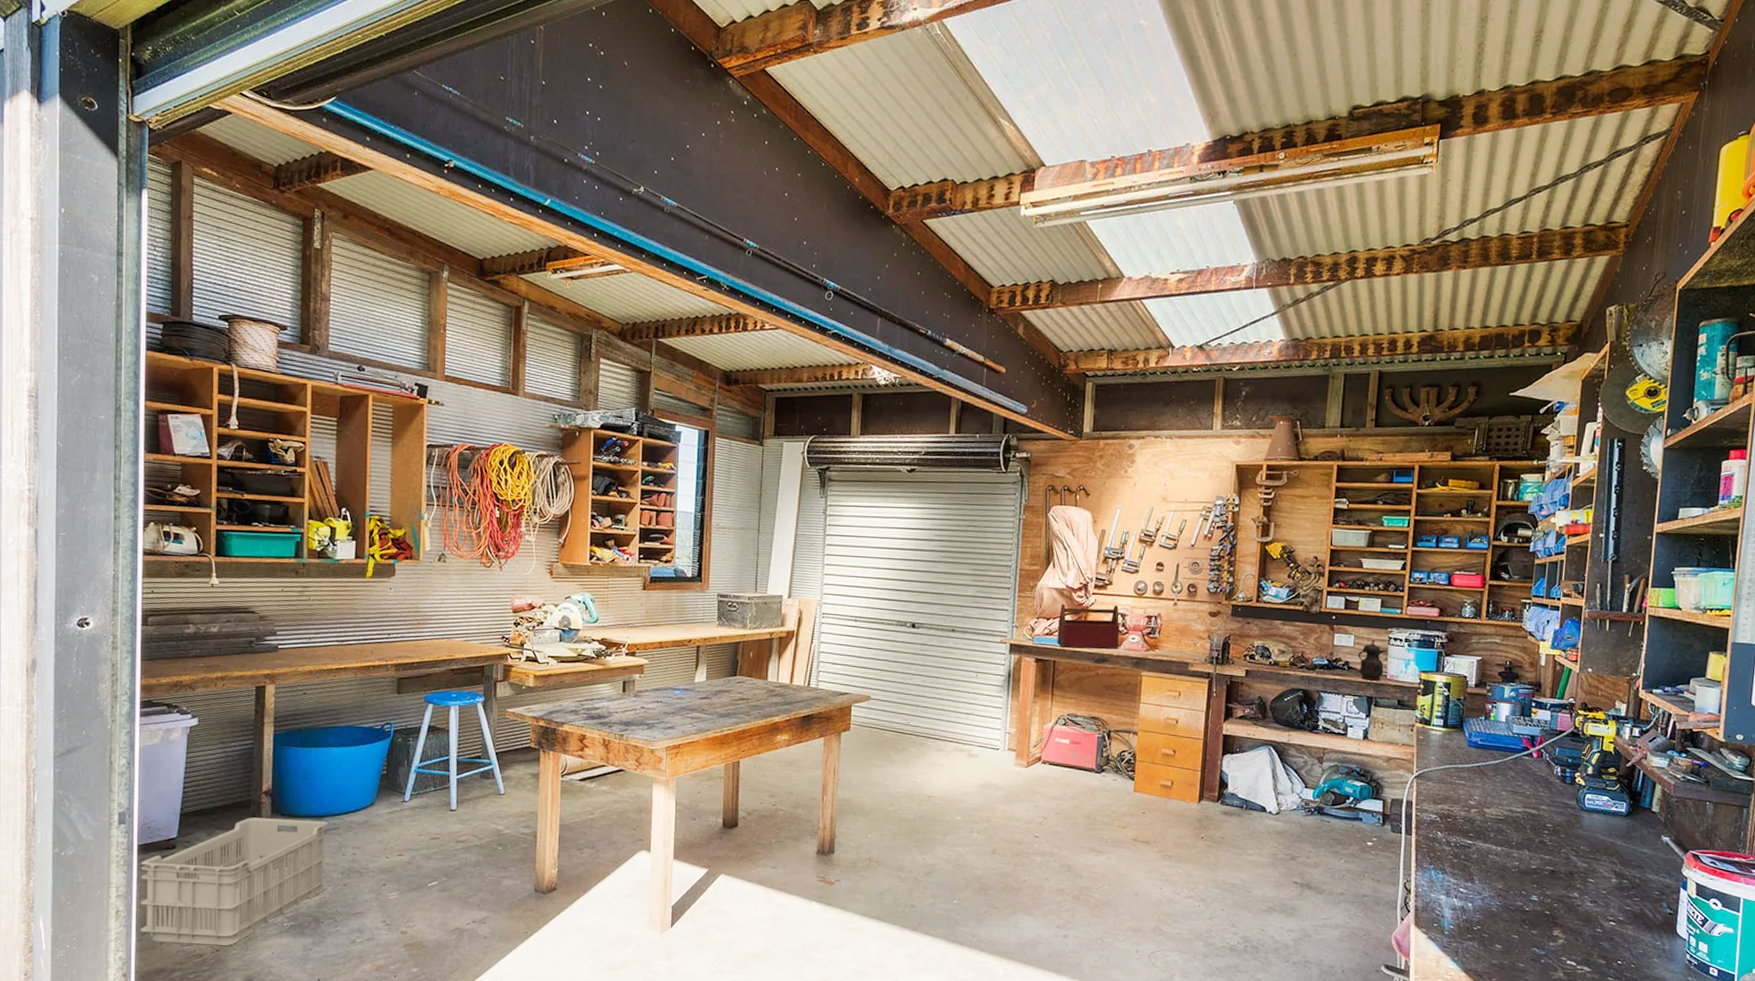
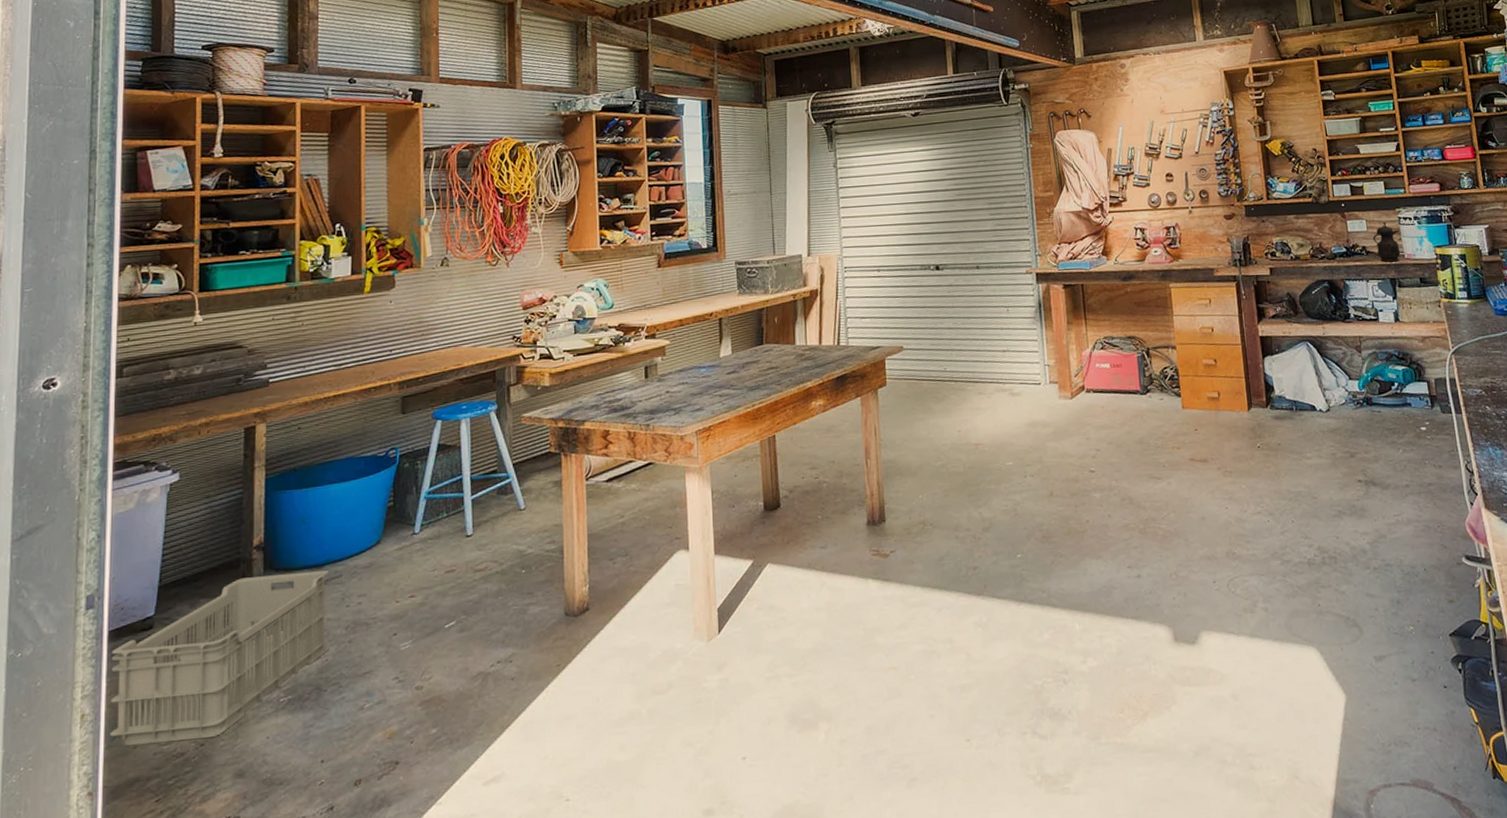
toolbox: present [1057,603,1120,649] -> none [1080,221,1143,270]

